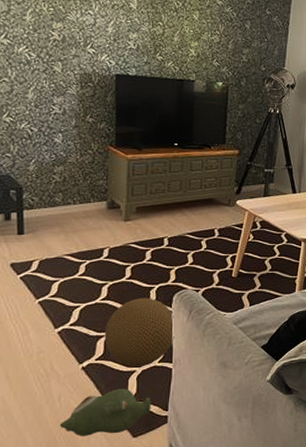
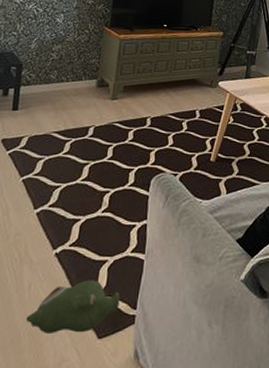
decorative ball: present [104,298,175,367] -> none [80,180,151,255]

